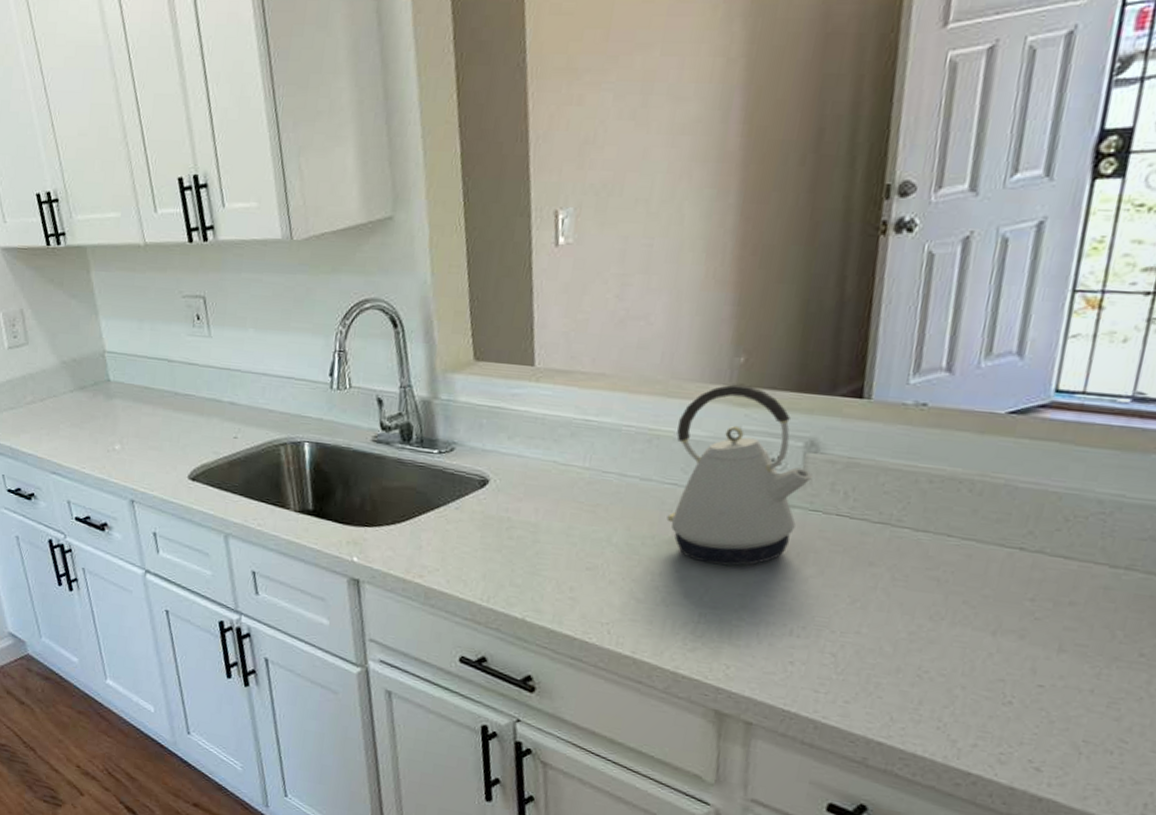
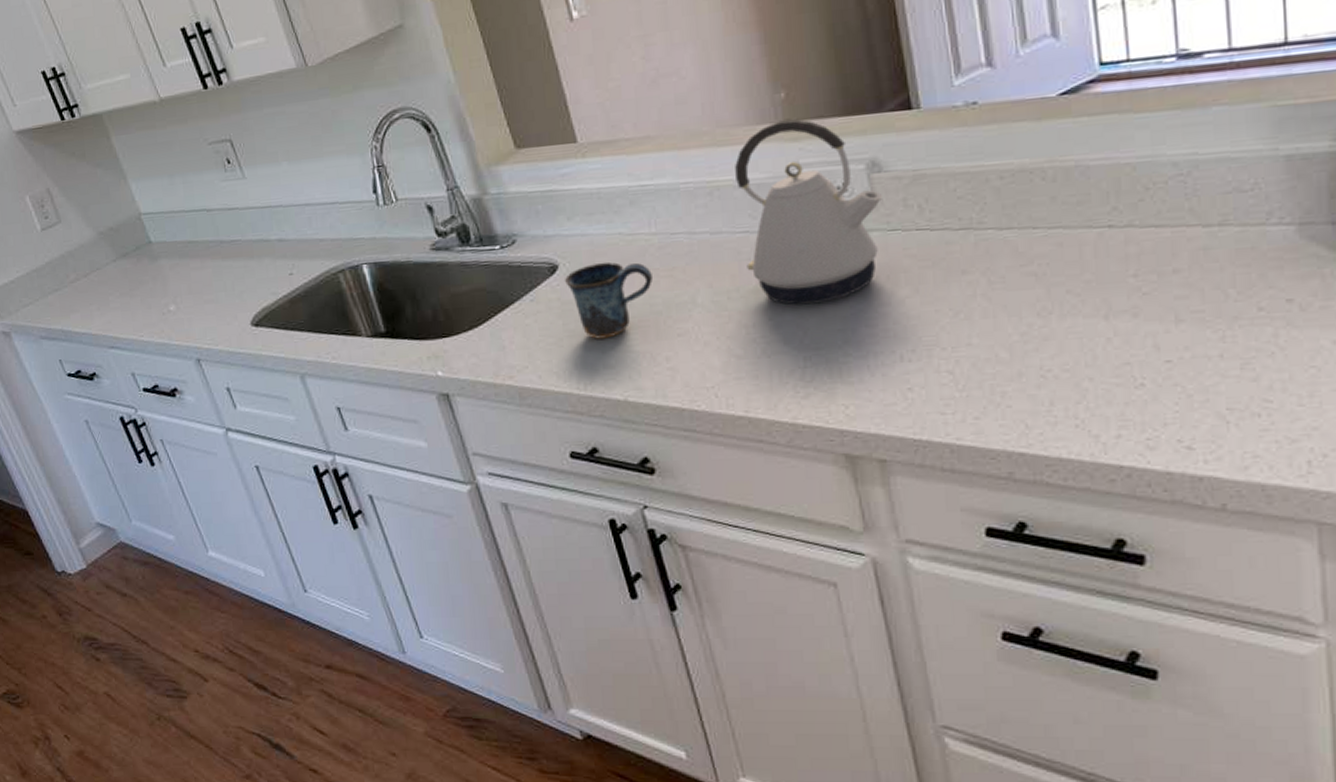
mug: none [491,485,576,559] -> present [564,262,652,339]

